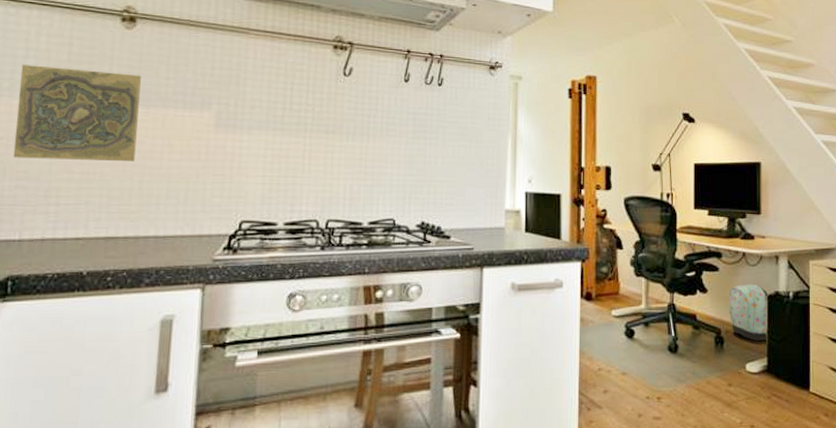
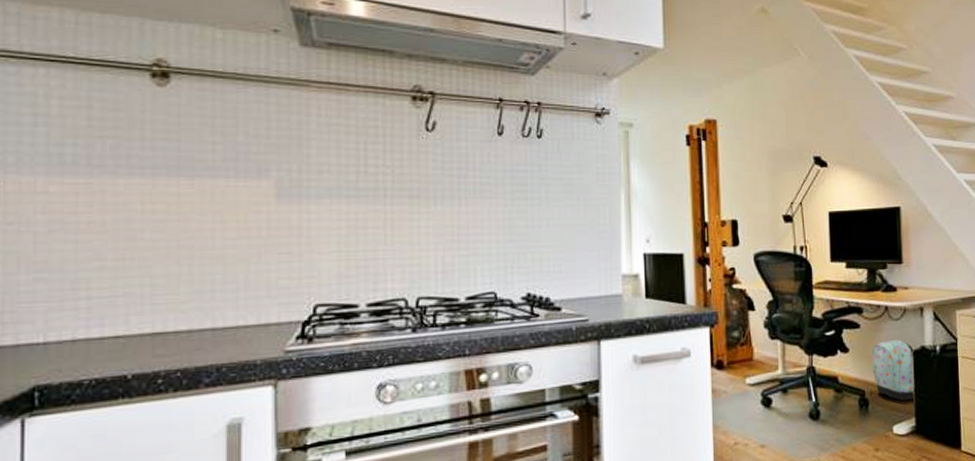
decorative tile: present [13,65,141,162] -> none [27,134,181,246]

